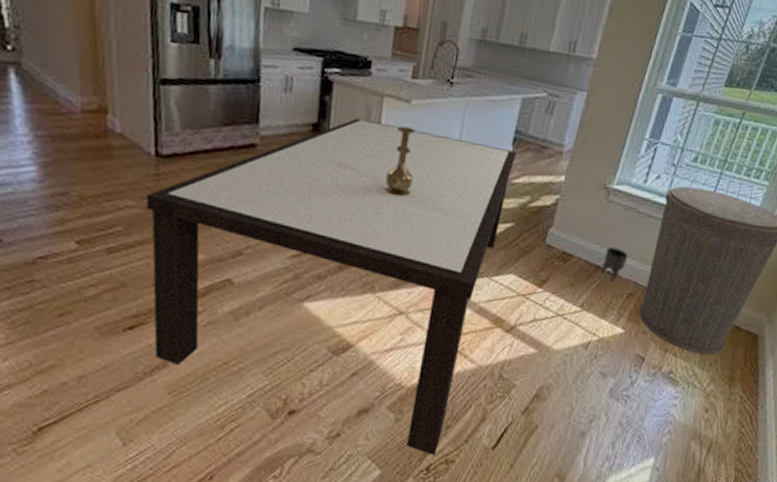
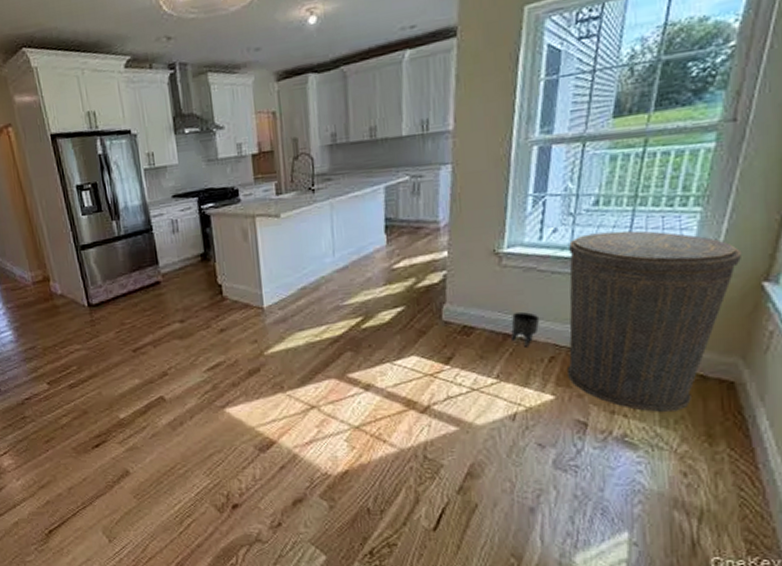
dining table: present [146,118,517,456] -> none [88,237,392,540]
vase: present [385,126,415,197] -> none [271,238,298,303]

